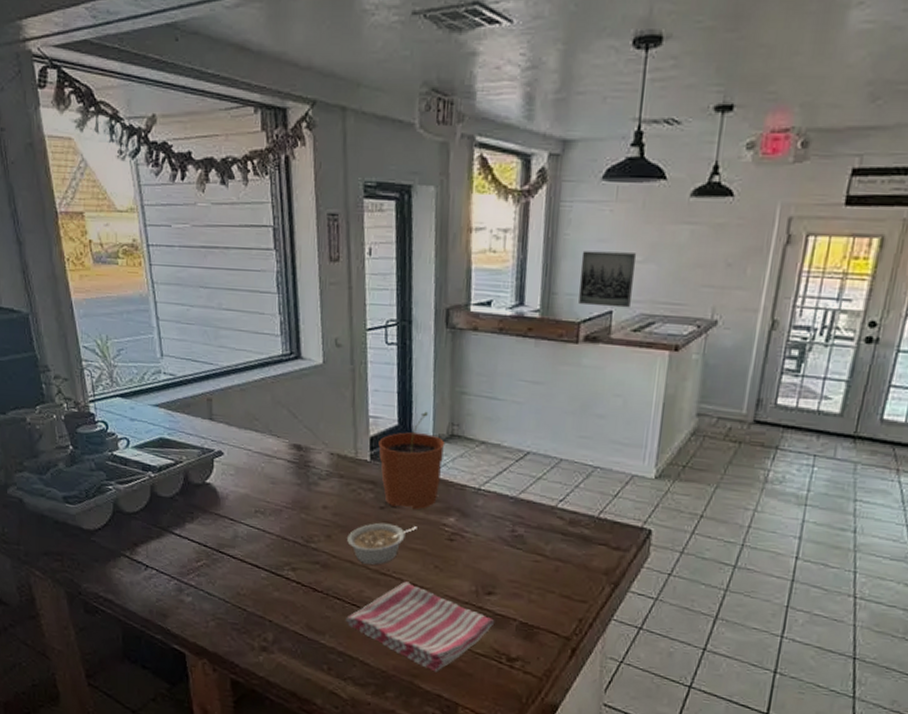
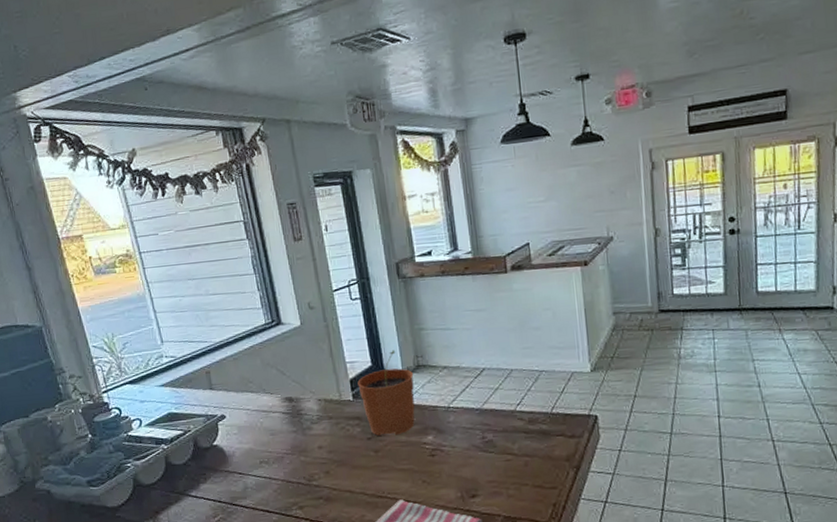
legume: present [347,522,417,566] -> none [343,449,402,491]
wall art: present [579,251,636,308] -> none [496,195,542,242]

